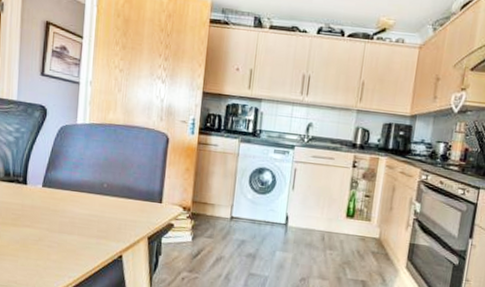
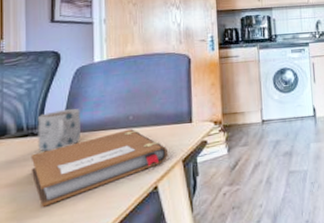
notebook: none [14,195,135,249] -> present [31,129,168,207]
mug: none [21,163,60,201] -> present [37,109,80,152]

